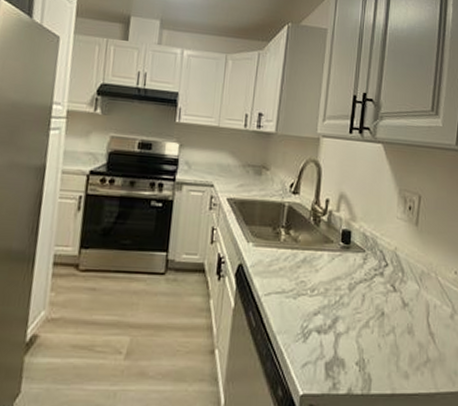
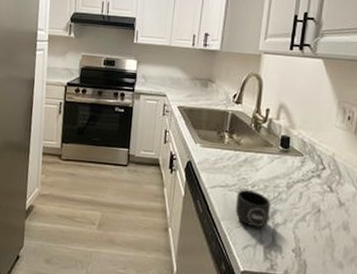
mug: none [293,294,333,340] -> present [235,189,271,228]

